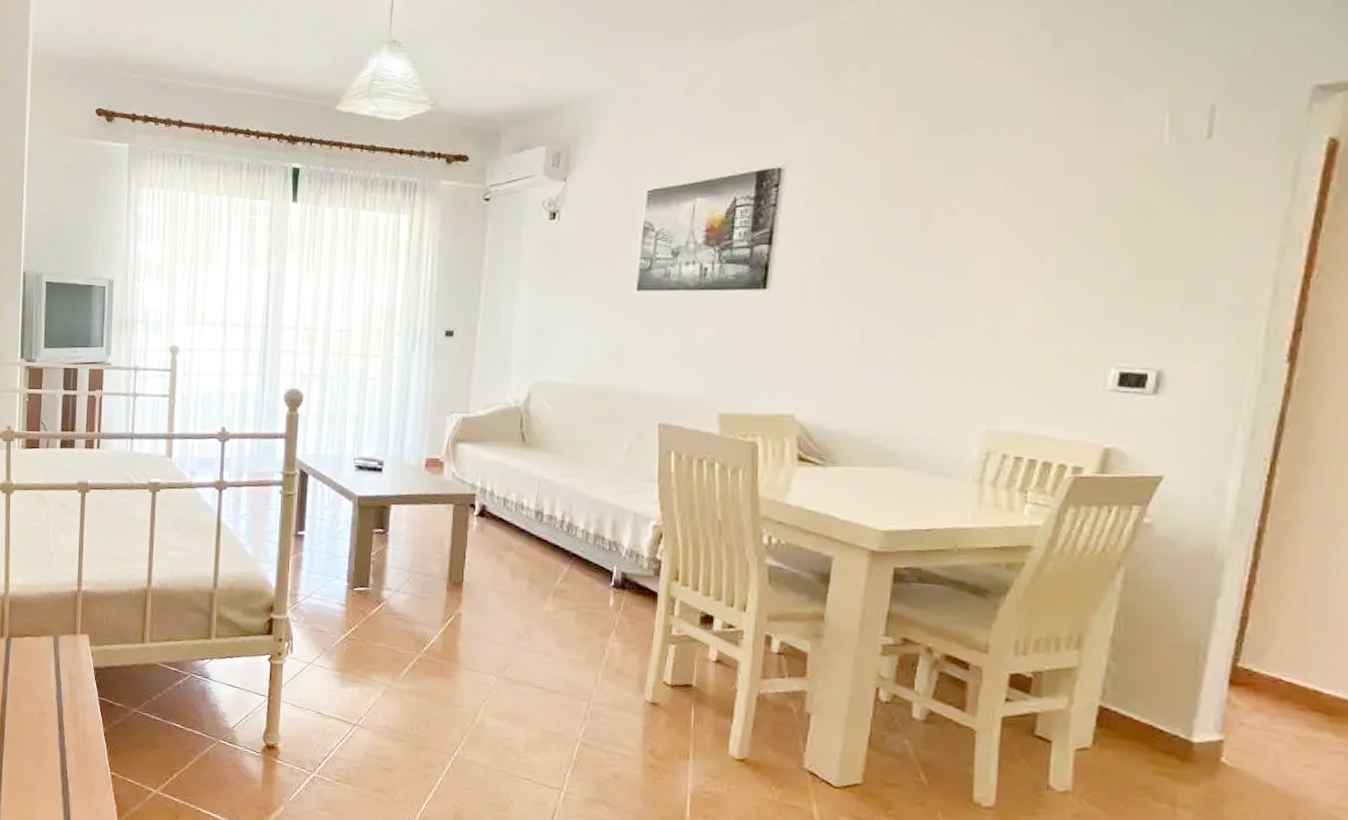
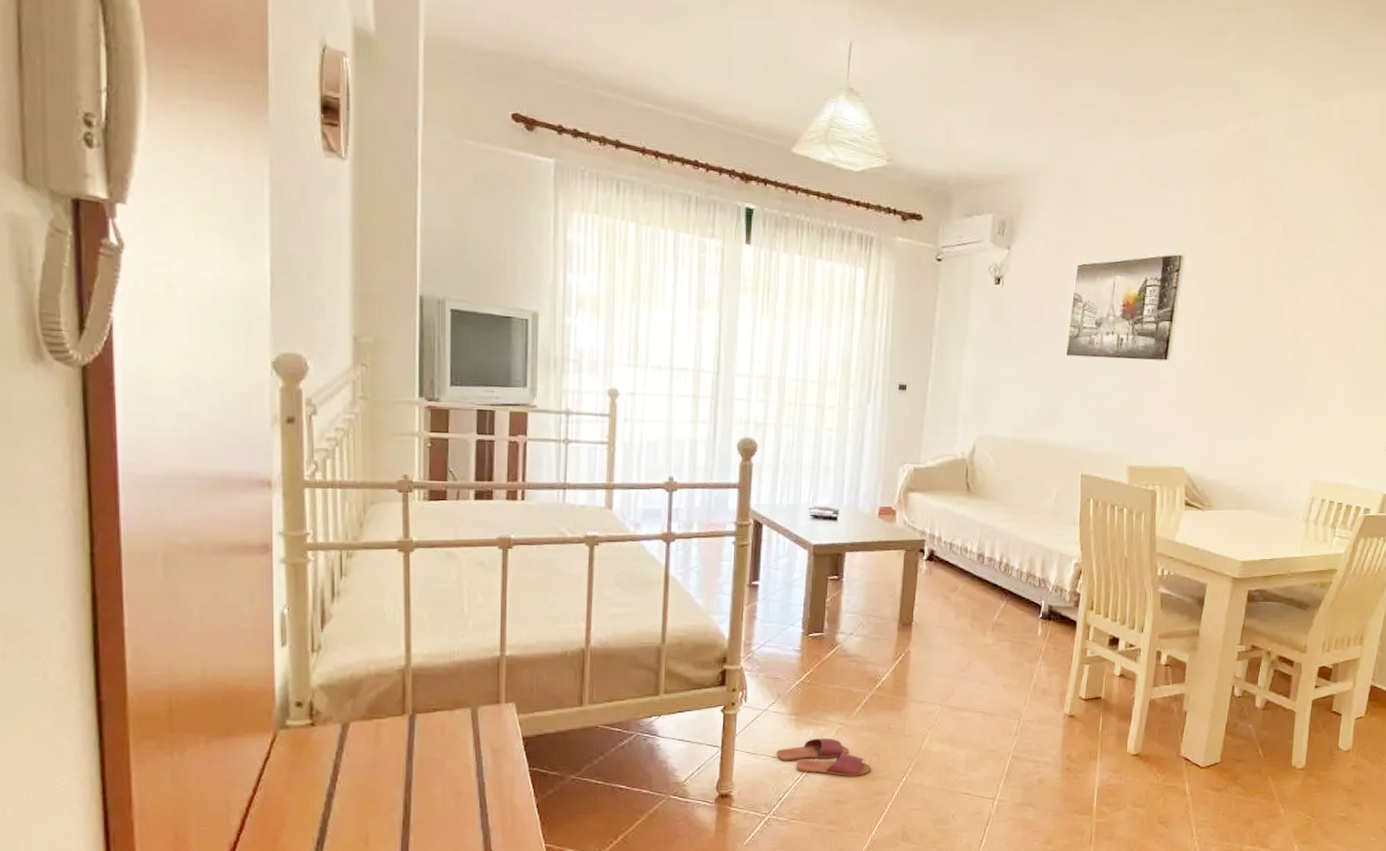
slippers: none [322,697,420,744] -> present [777,738,872,776]

